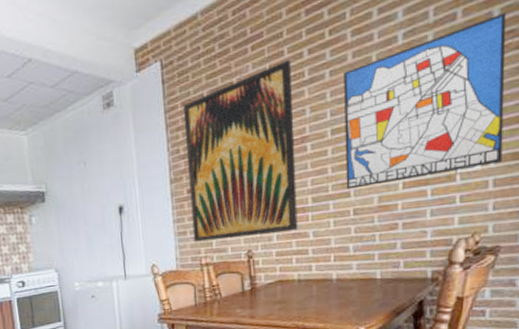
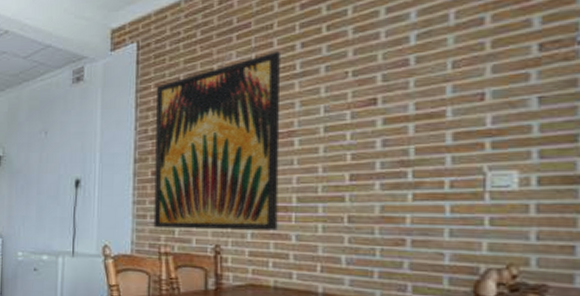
wall art: present [344,13,507,190] -> none [340,21,550,193]

